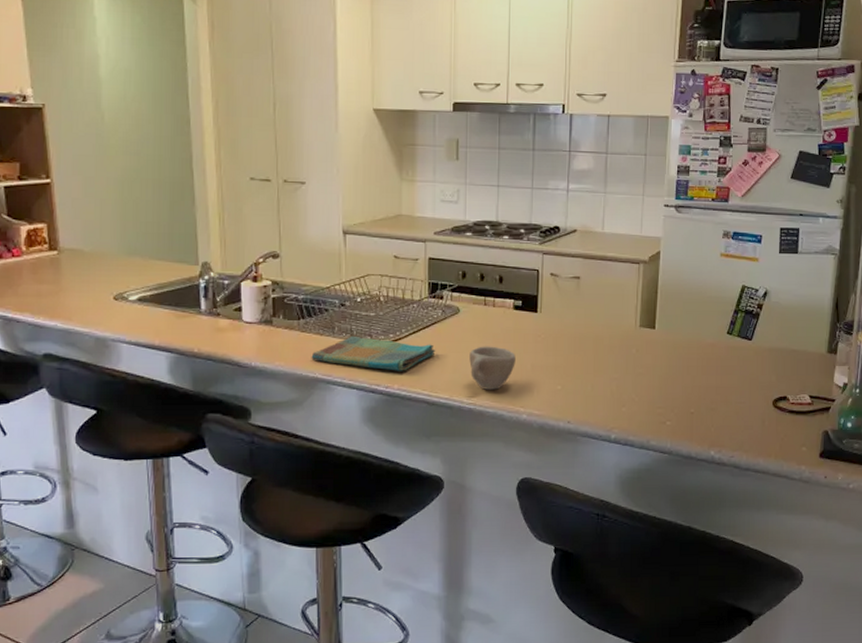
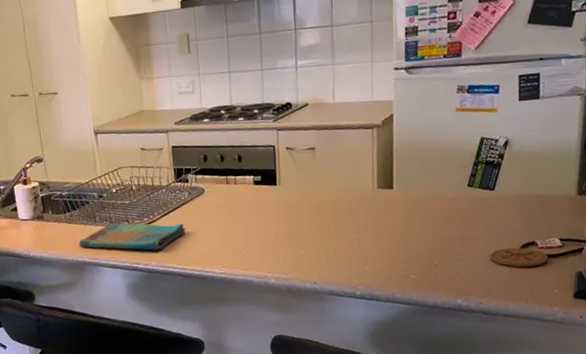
cup: present [469,346,516,390] -> none [217,220,260,260]
coaster: none [744,402,798,423] -> present [490,247,548,268]

